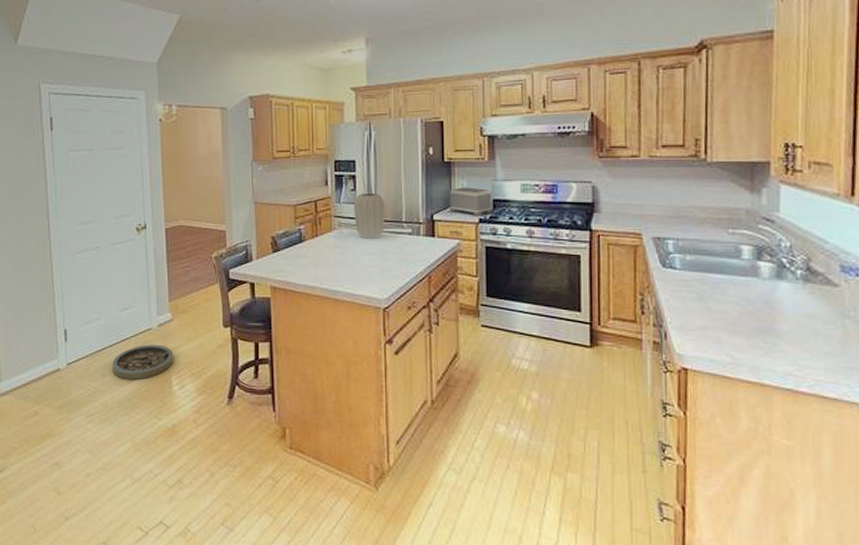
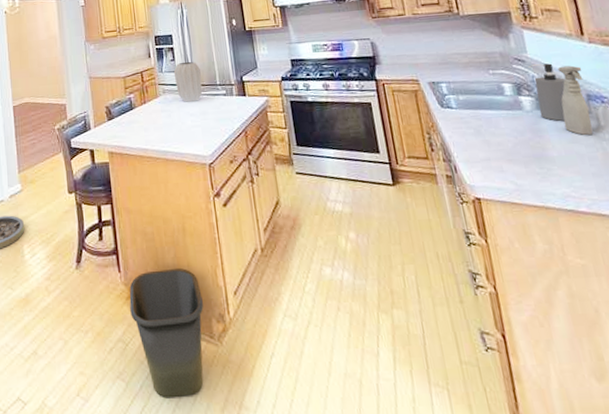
waste bin: none [283,413,362,536] -> present [129,268,204,399]
toaster: present [449,187,494,217] -> none [254,50,293,76]
soap dispenser: none [777,226,818,294] -> present [528,63,566,122]
spray bottle: none [804,230,842,312] -> present [558,65,594,136]

